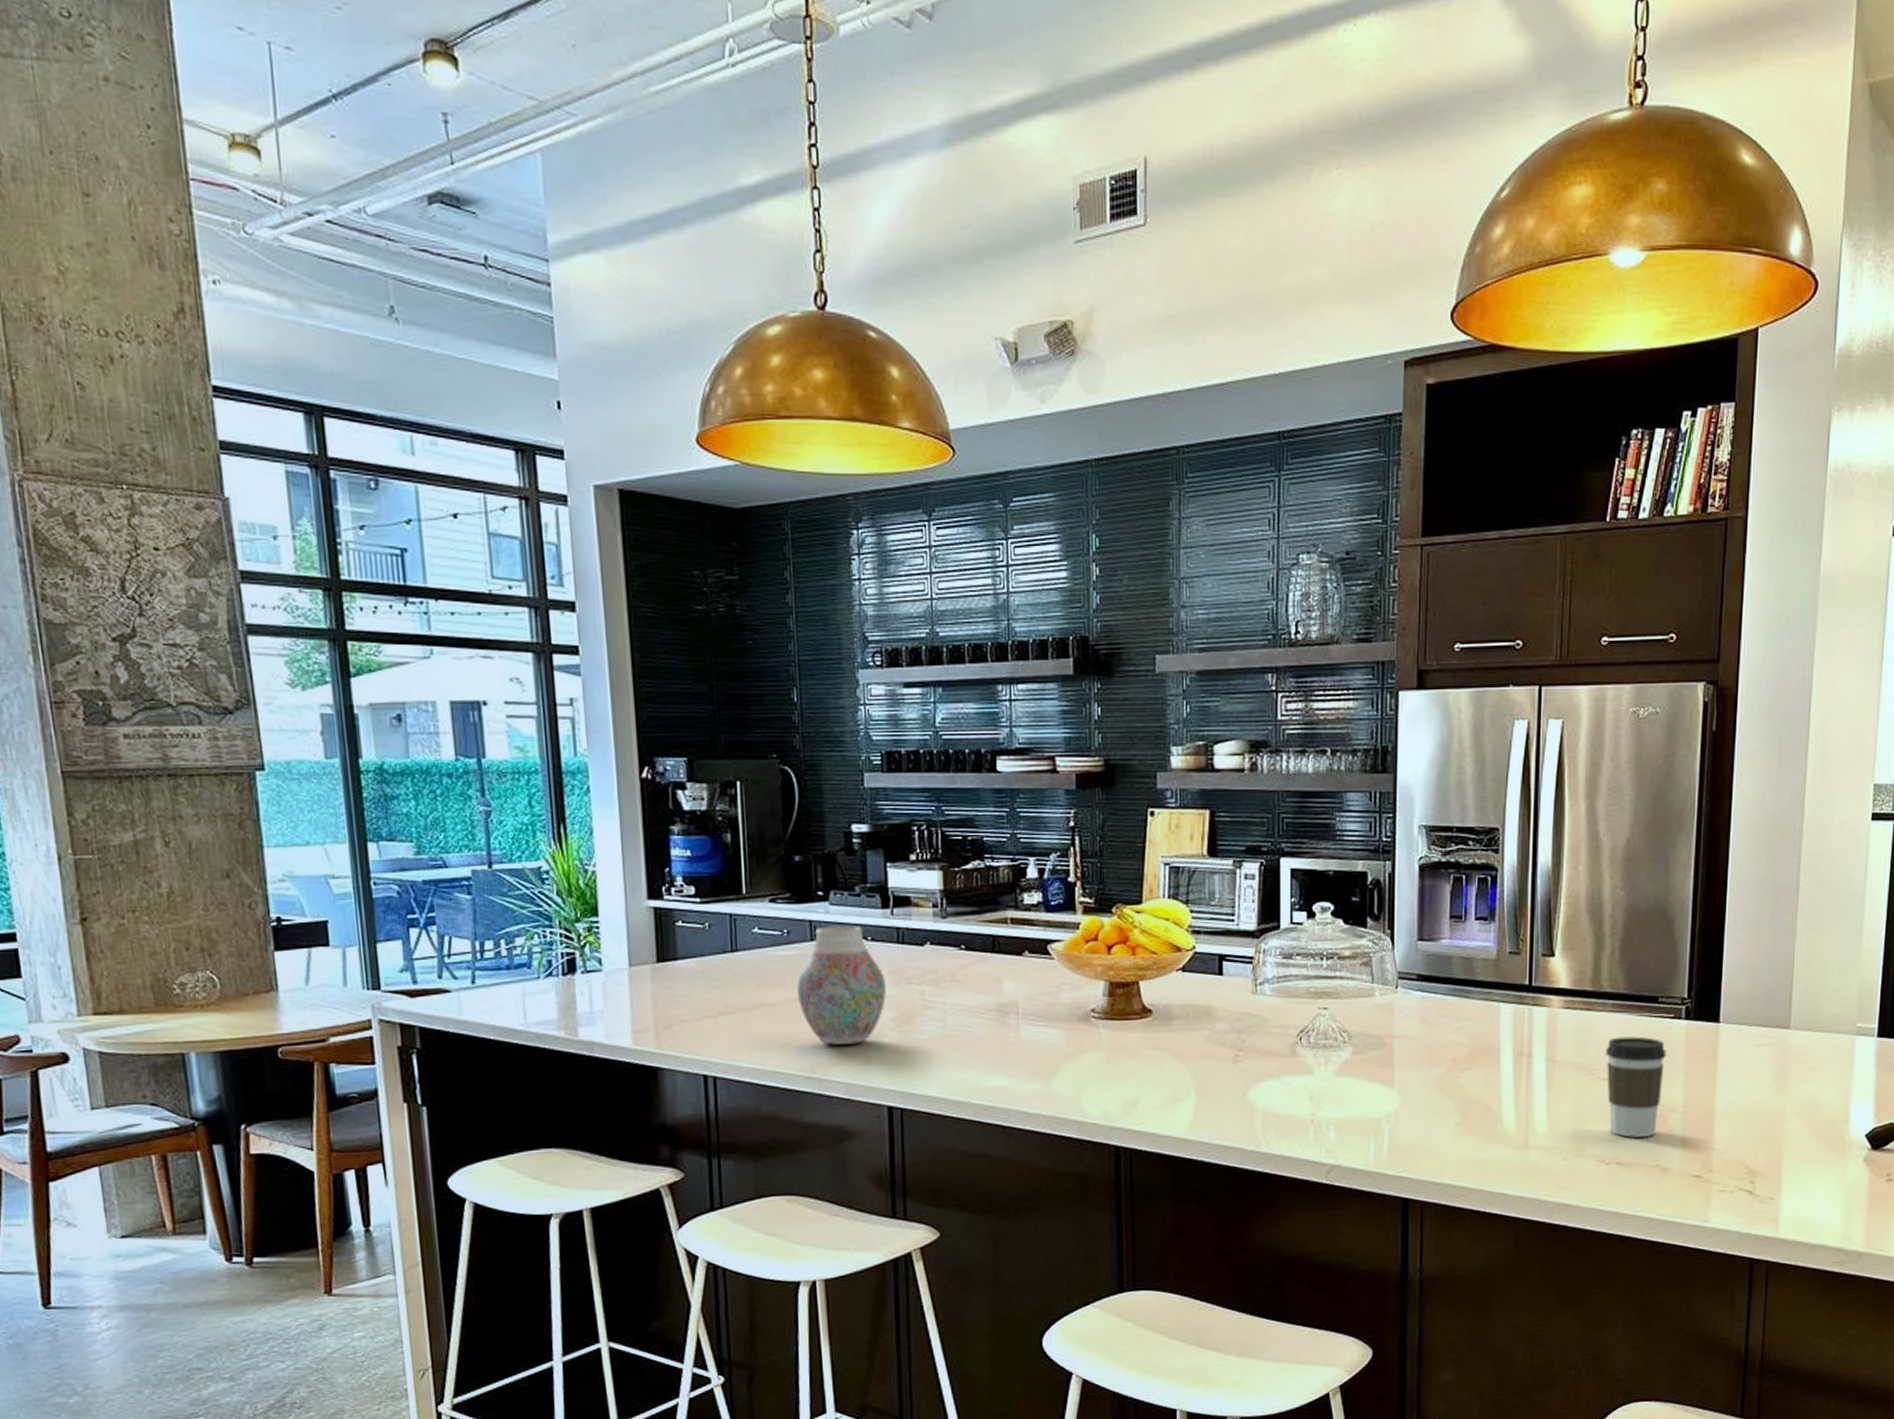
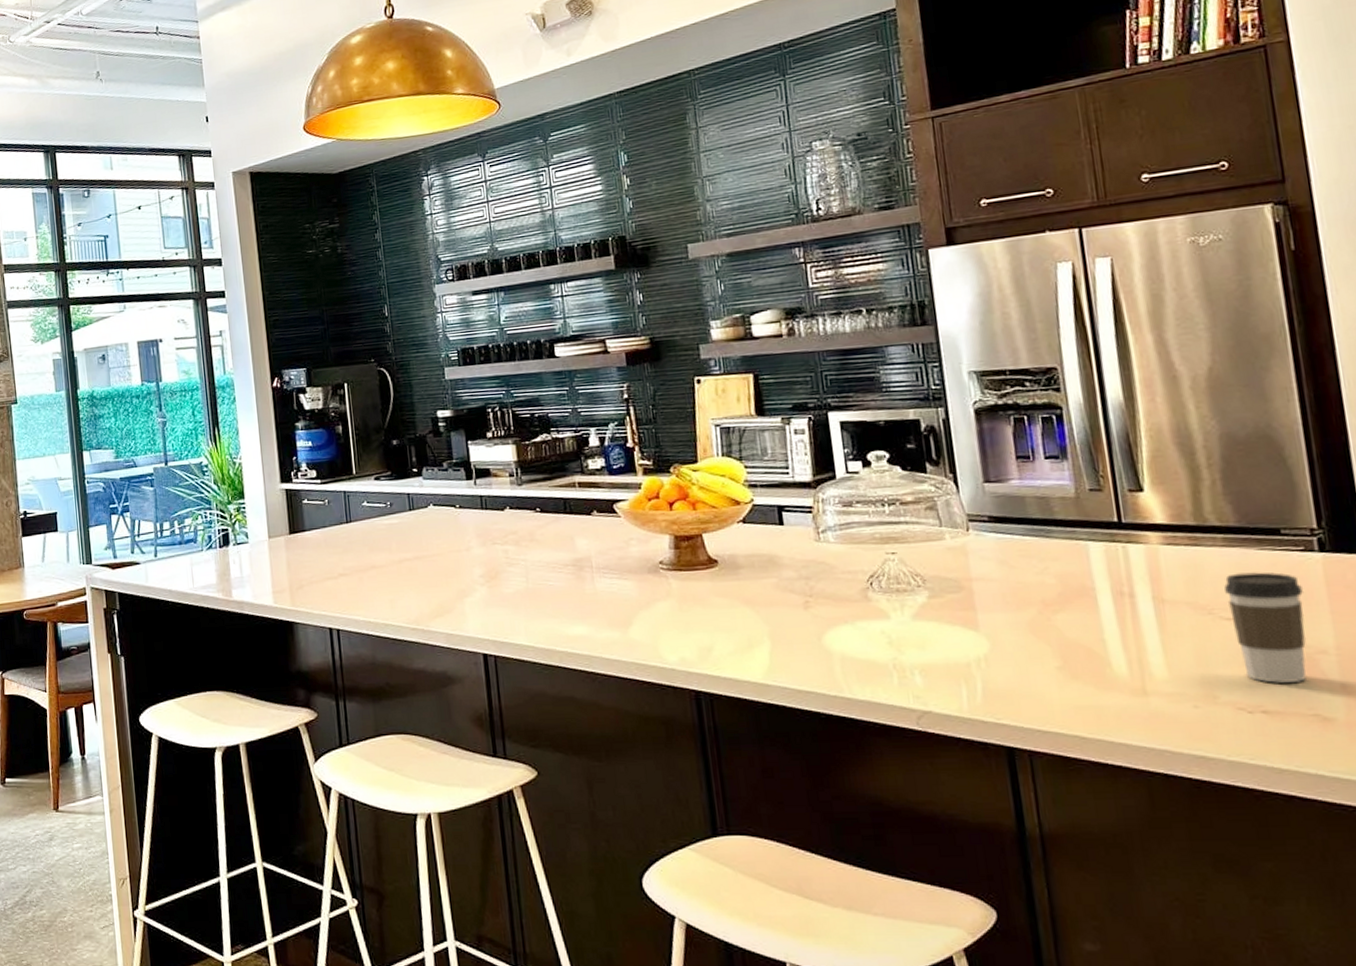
vase: present [796,925,886,1045] -> none [400,496,475,600]

